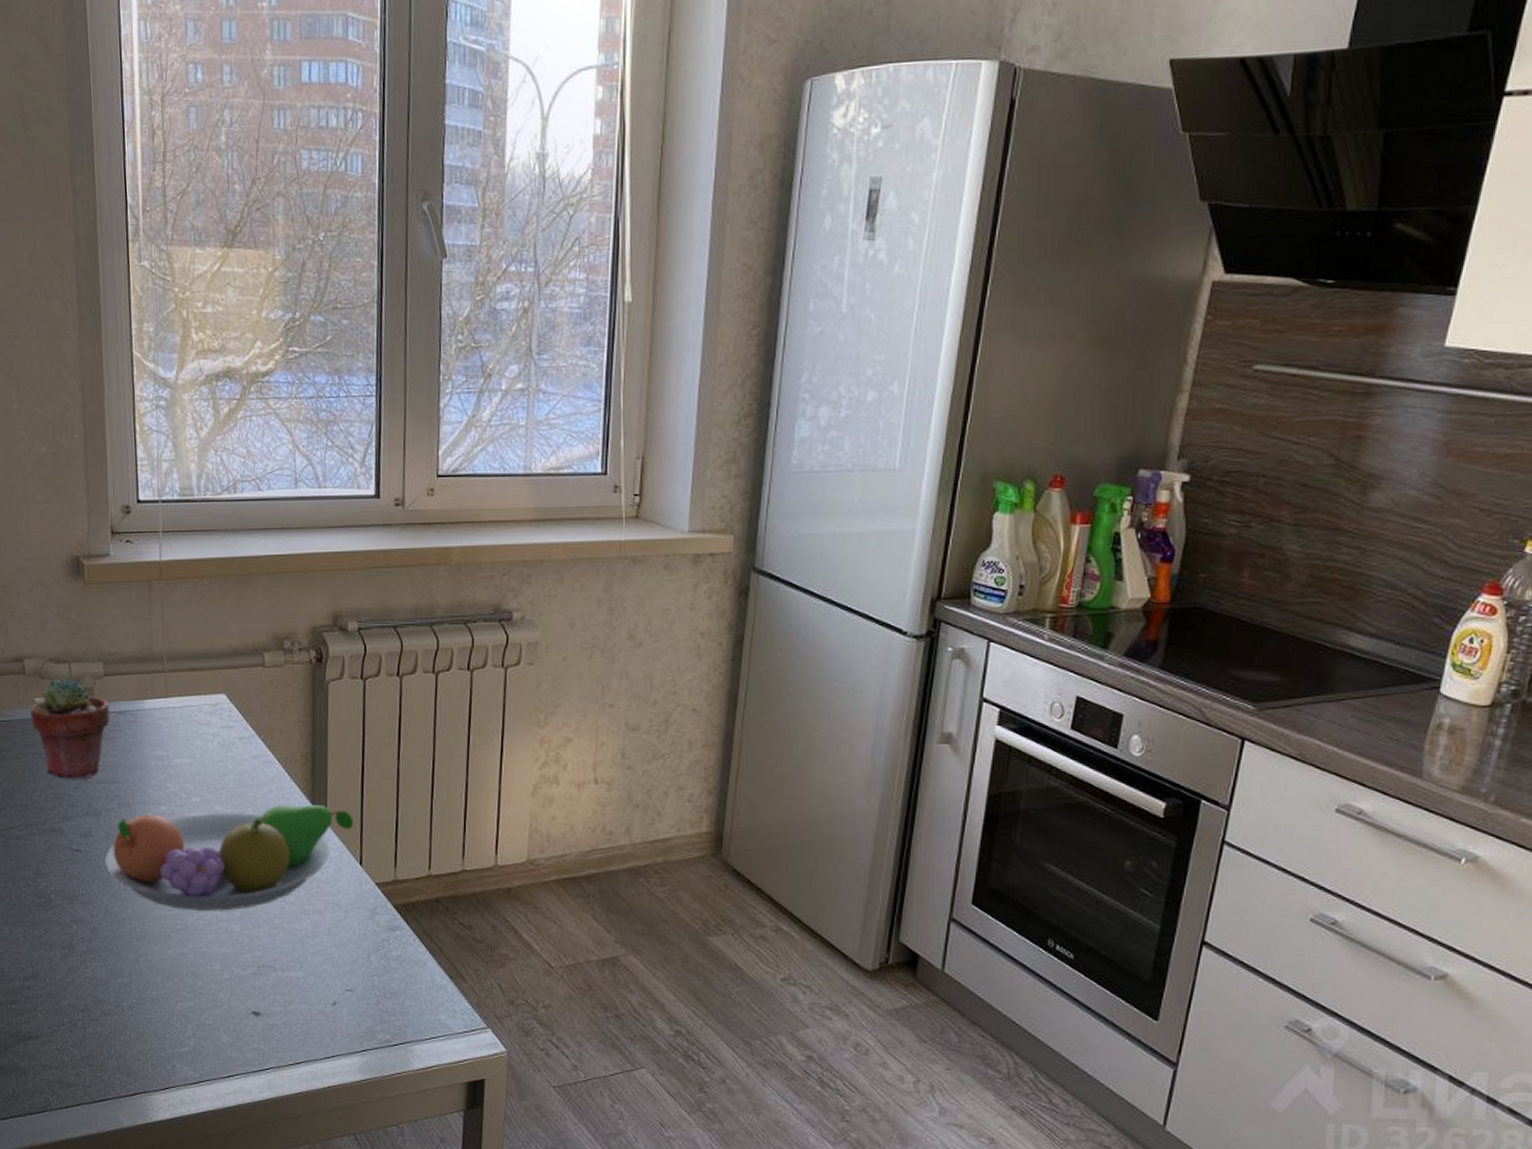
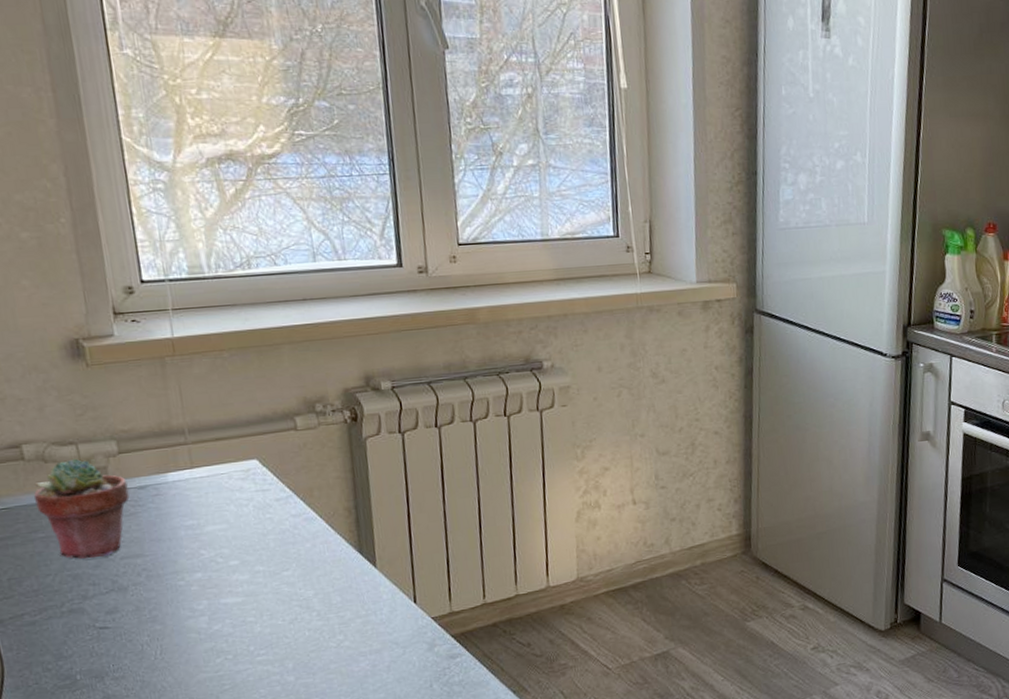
fruit bowl: present [104,805,354,911] -> none [136,553,405,670]

